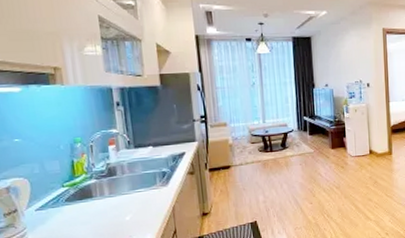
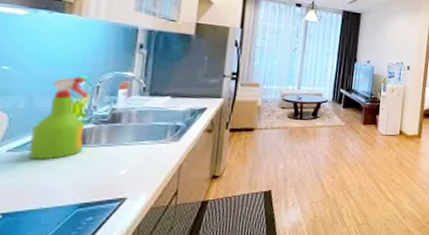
spray bottle: none [49,139,92,215] -> present [29,76,91,160]

